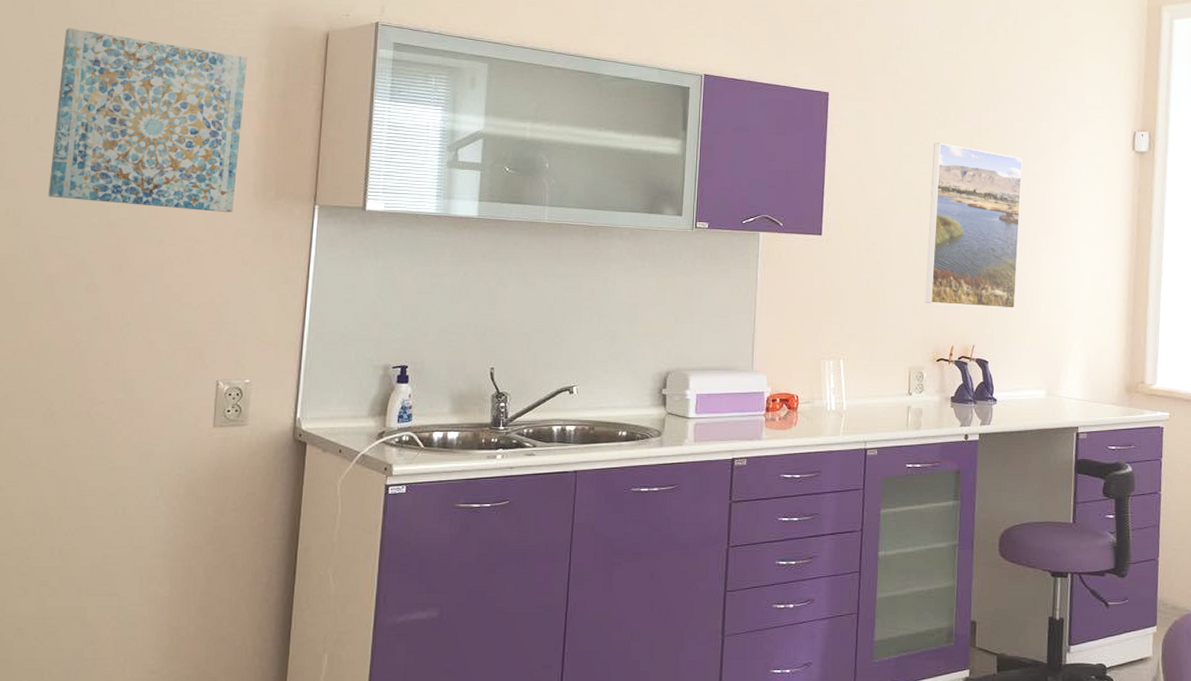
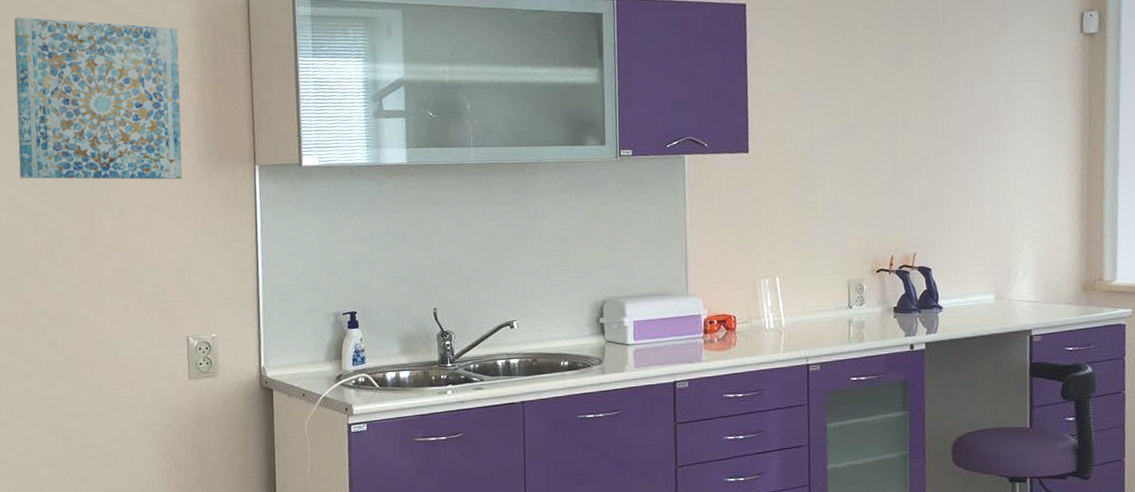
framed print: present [925,143,1023,309] -> none [860,45,959,214]

